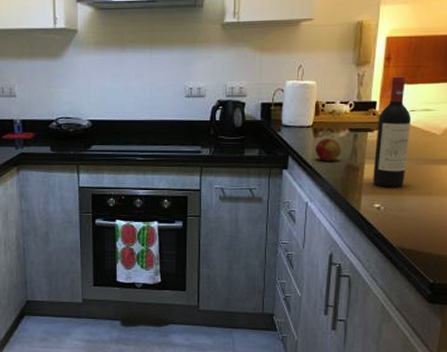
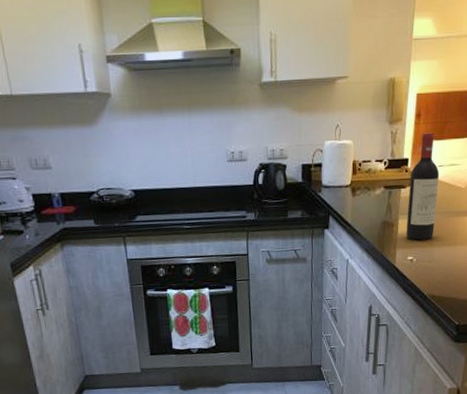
apple: present [315,138,342,161] -> none [354,196,378,219]

